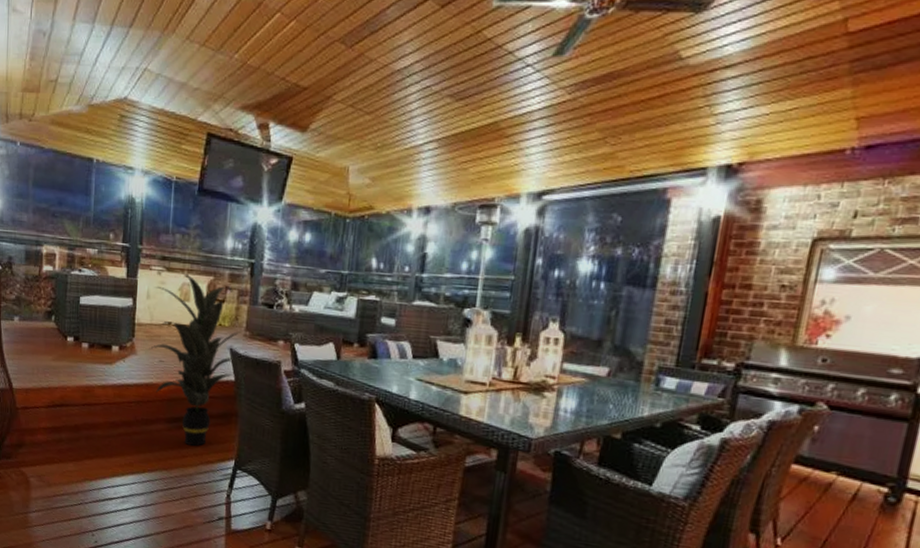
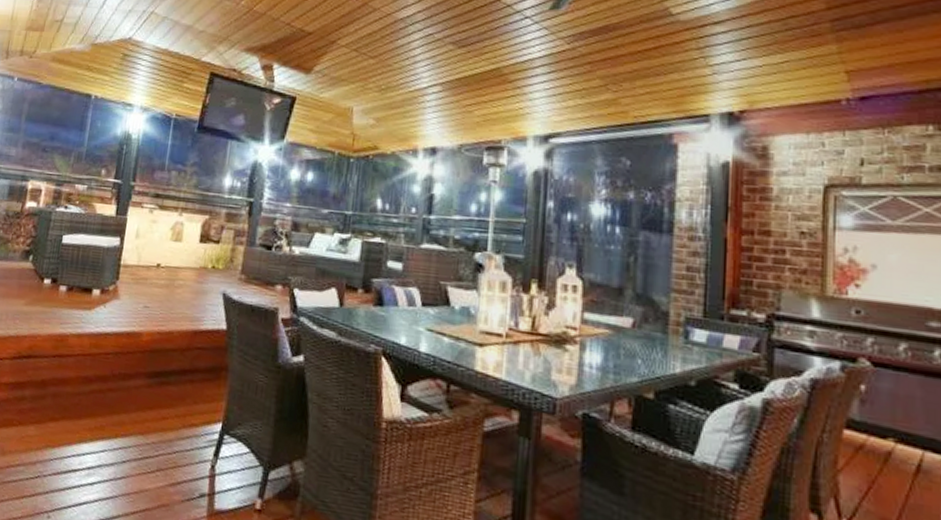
indoor plant: present [149,273,239,446] -> none [133,211,234,406]

